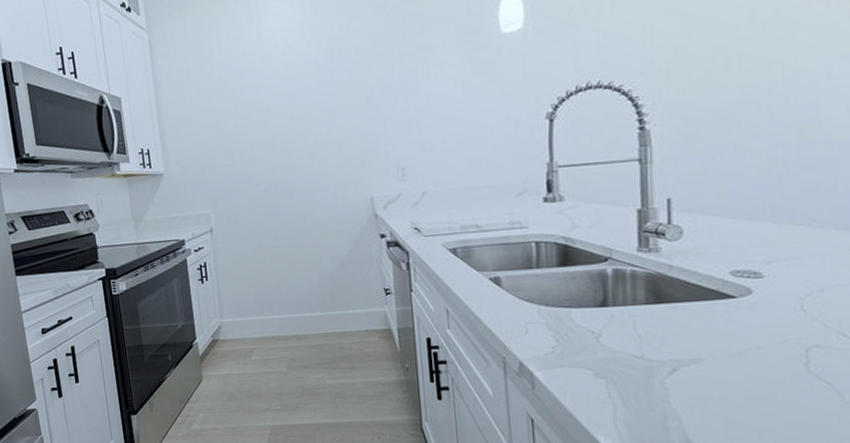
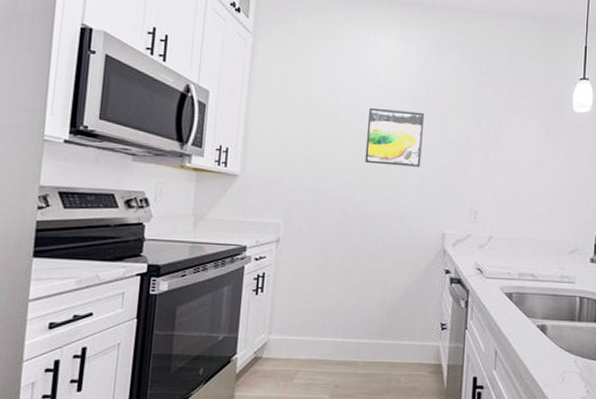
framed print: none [273,73,336,139] -> present [364,107,425,167]

